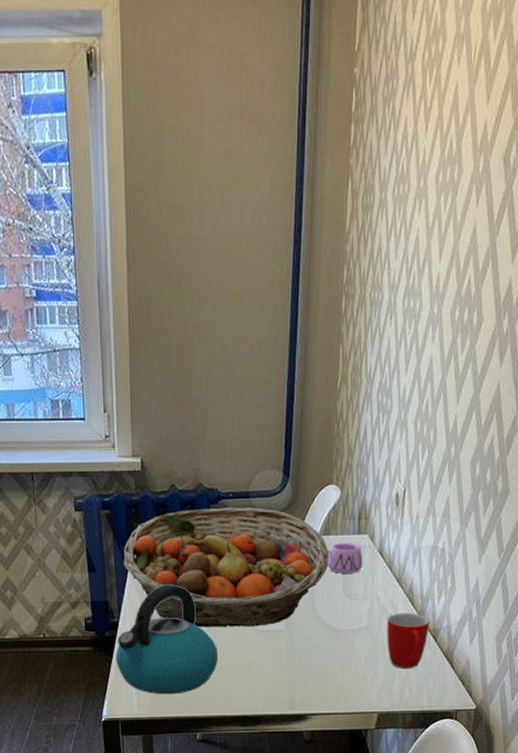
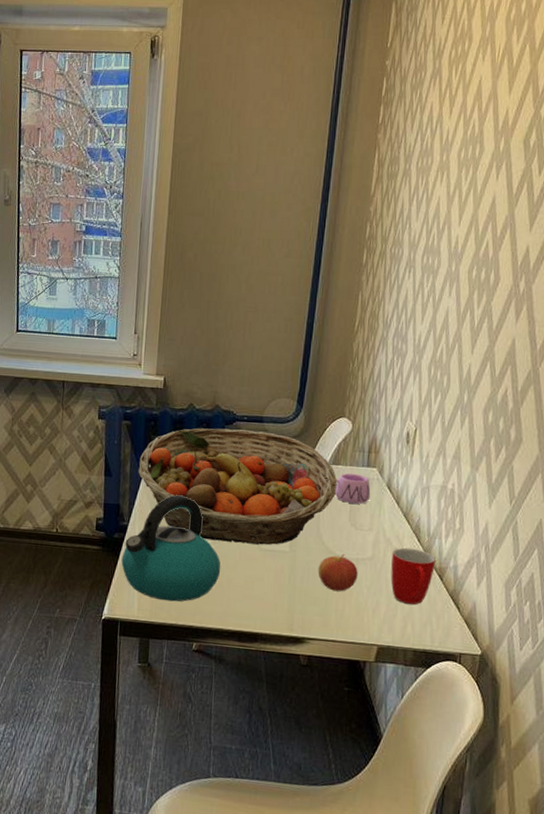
apple: none [315,626,355,665] -> present [318,554,358,592]

